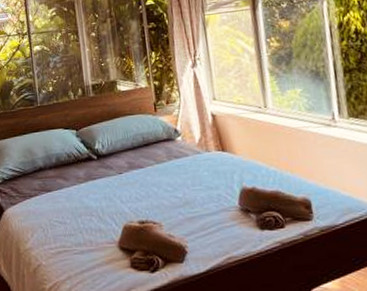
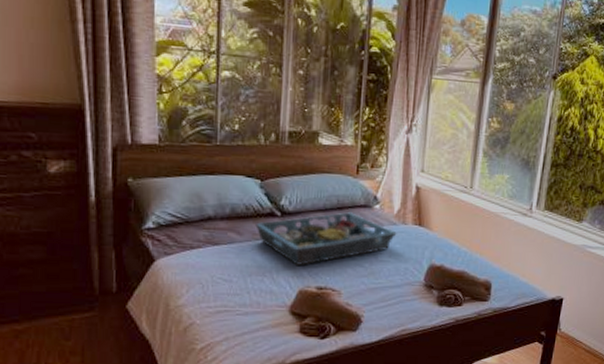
serving tray: none [77,147,203,203] -> present [255,212,397,265]

